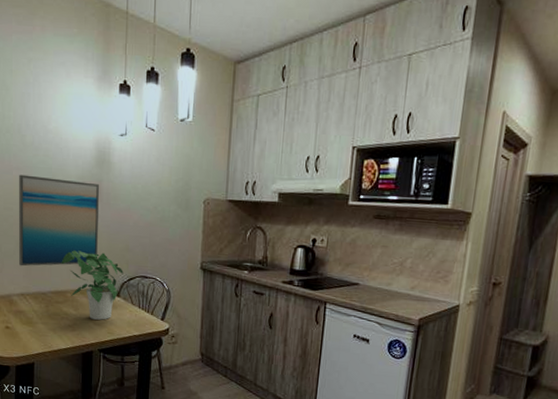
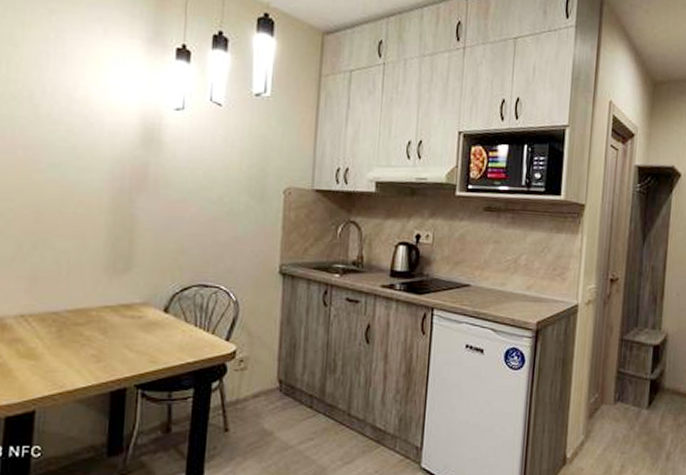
wall art: present [19,174,100,267] -> none [20,154,145,277]
potted plant: present [61,250,124,320] -> none [84,253,175,345]

